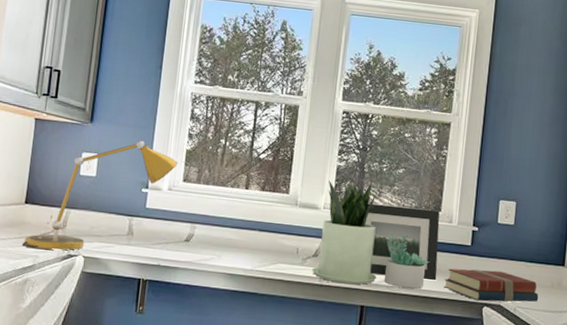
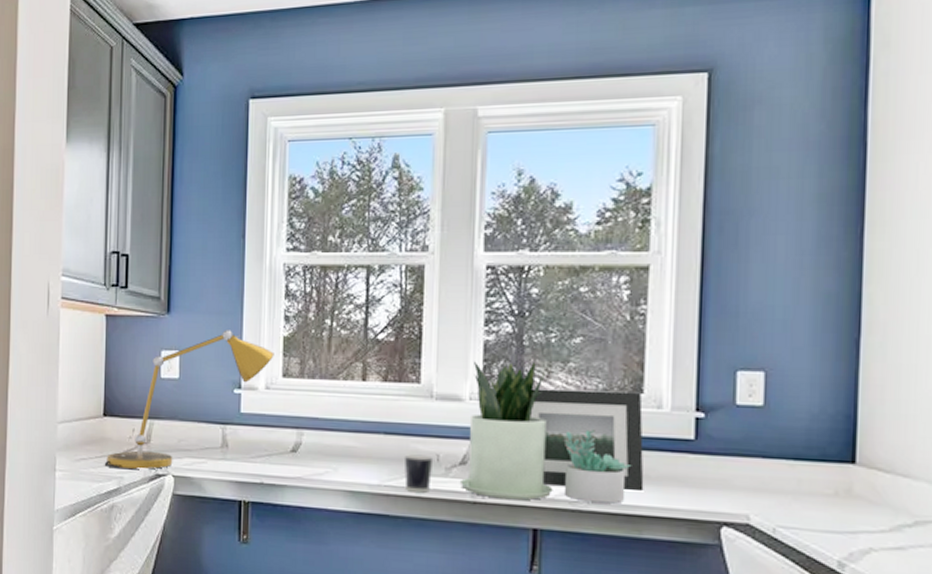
mug: none [271,247,294,277] -> present [403,454,434,493]
books: present [444,268,539,303] -> none [656,473,814,520]

